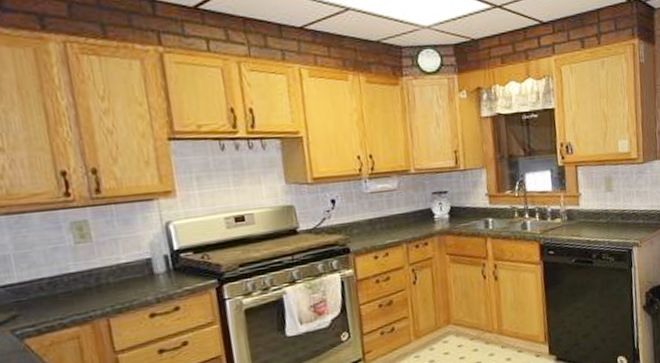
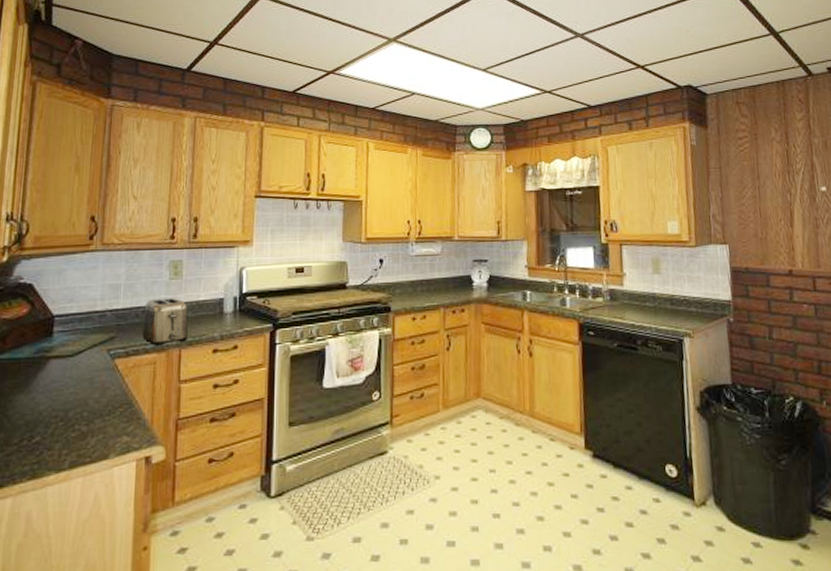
toaster: none [49,263,116,320] -> present [142,298,189,347]

